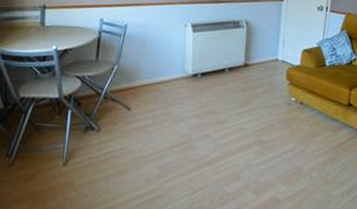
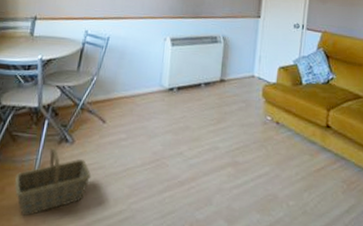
basket: none [45,135,121,200] -> present [14,147,92,217]

